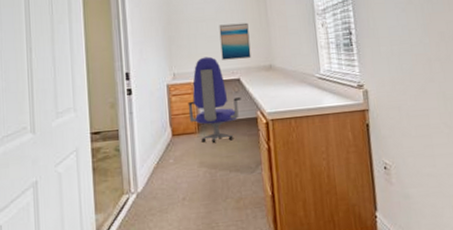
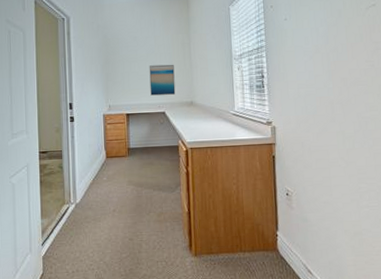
office chair: present [187,56,241,144] -> none [120,92,165,166]

